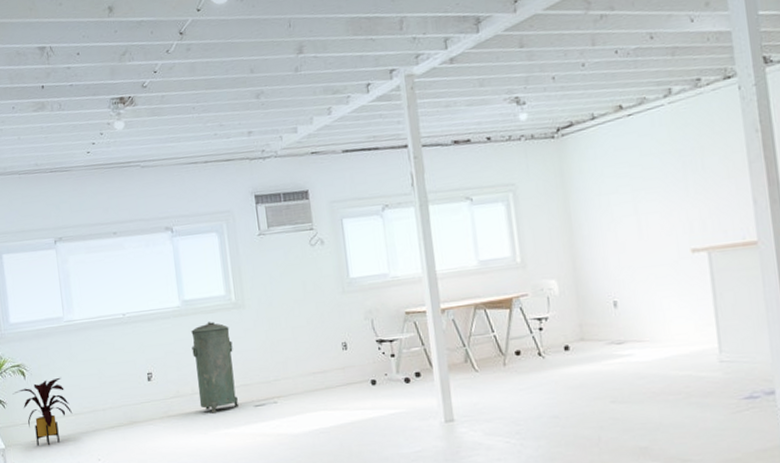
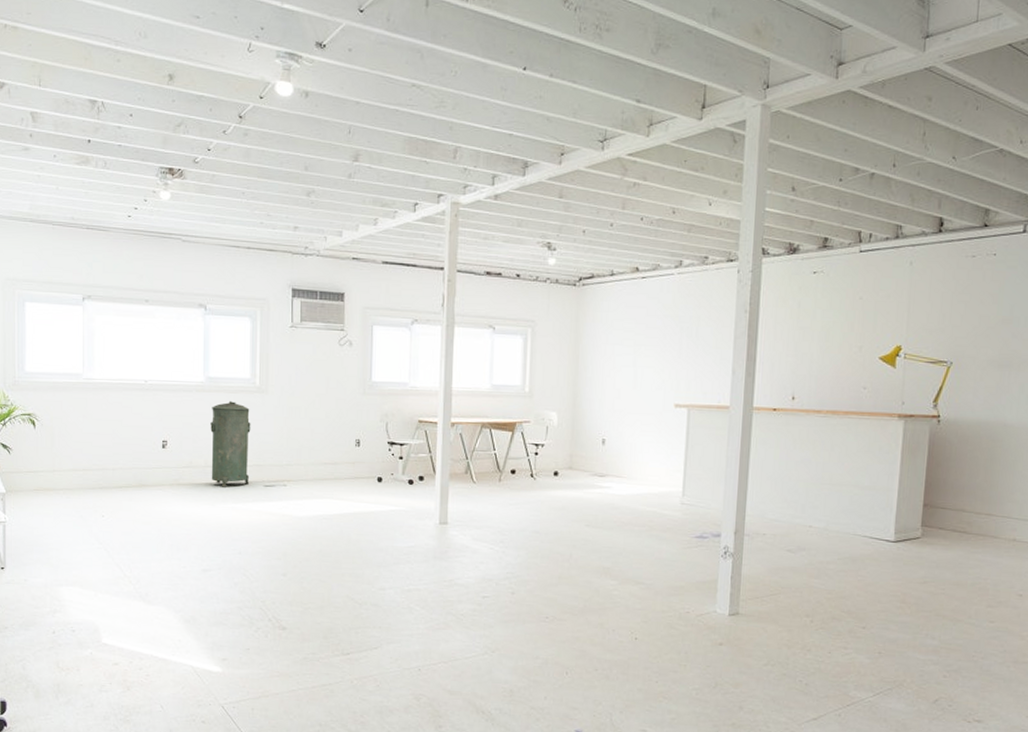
house plant: present [12,377,73,447] -> none [20,432,81,497]

